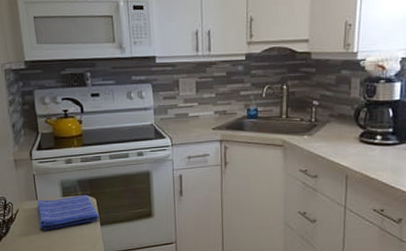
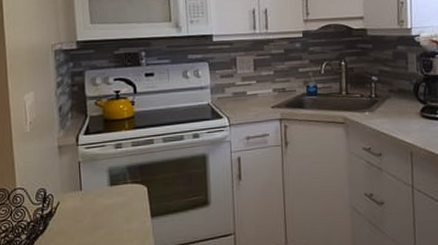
dish towel: present [37,194,99,231] -> none [81,182,149,226]

